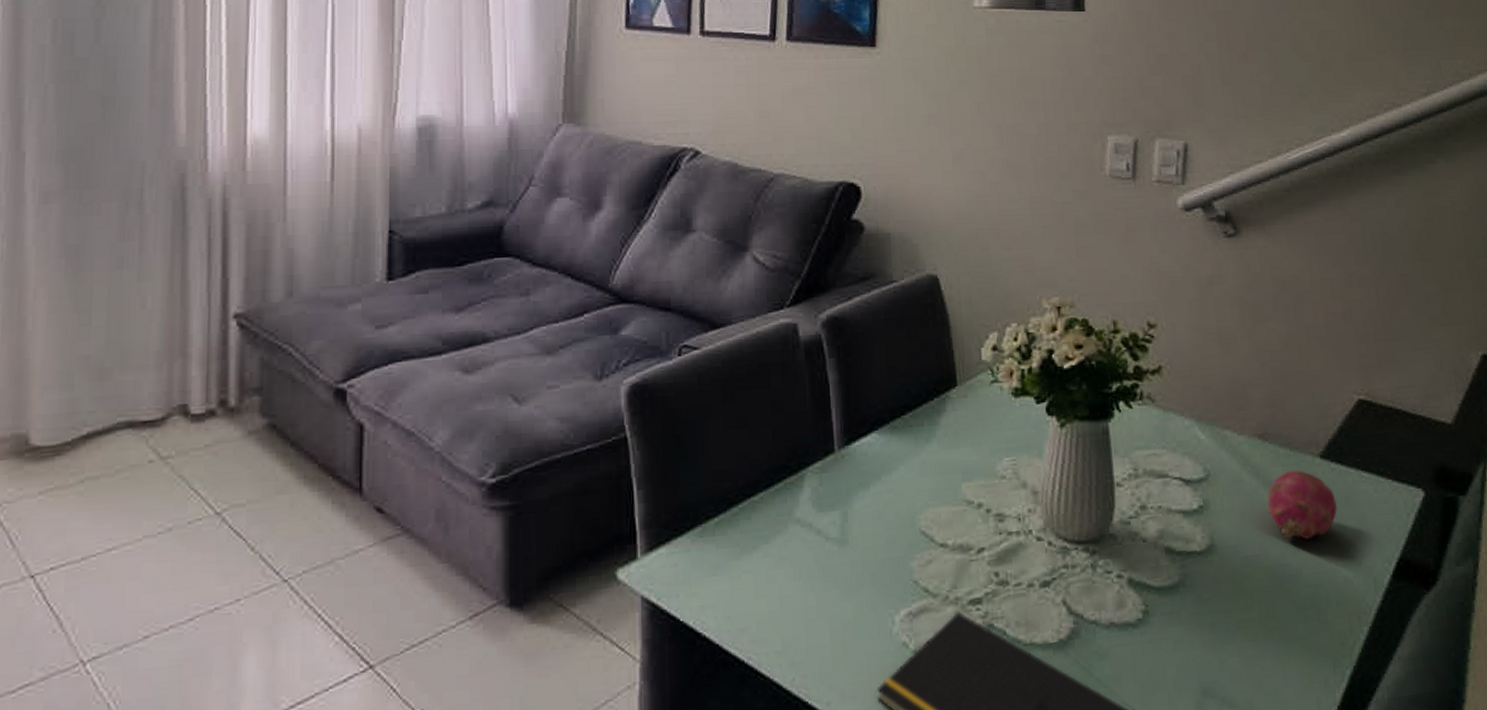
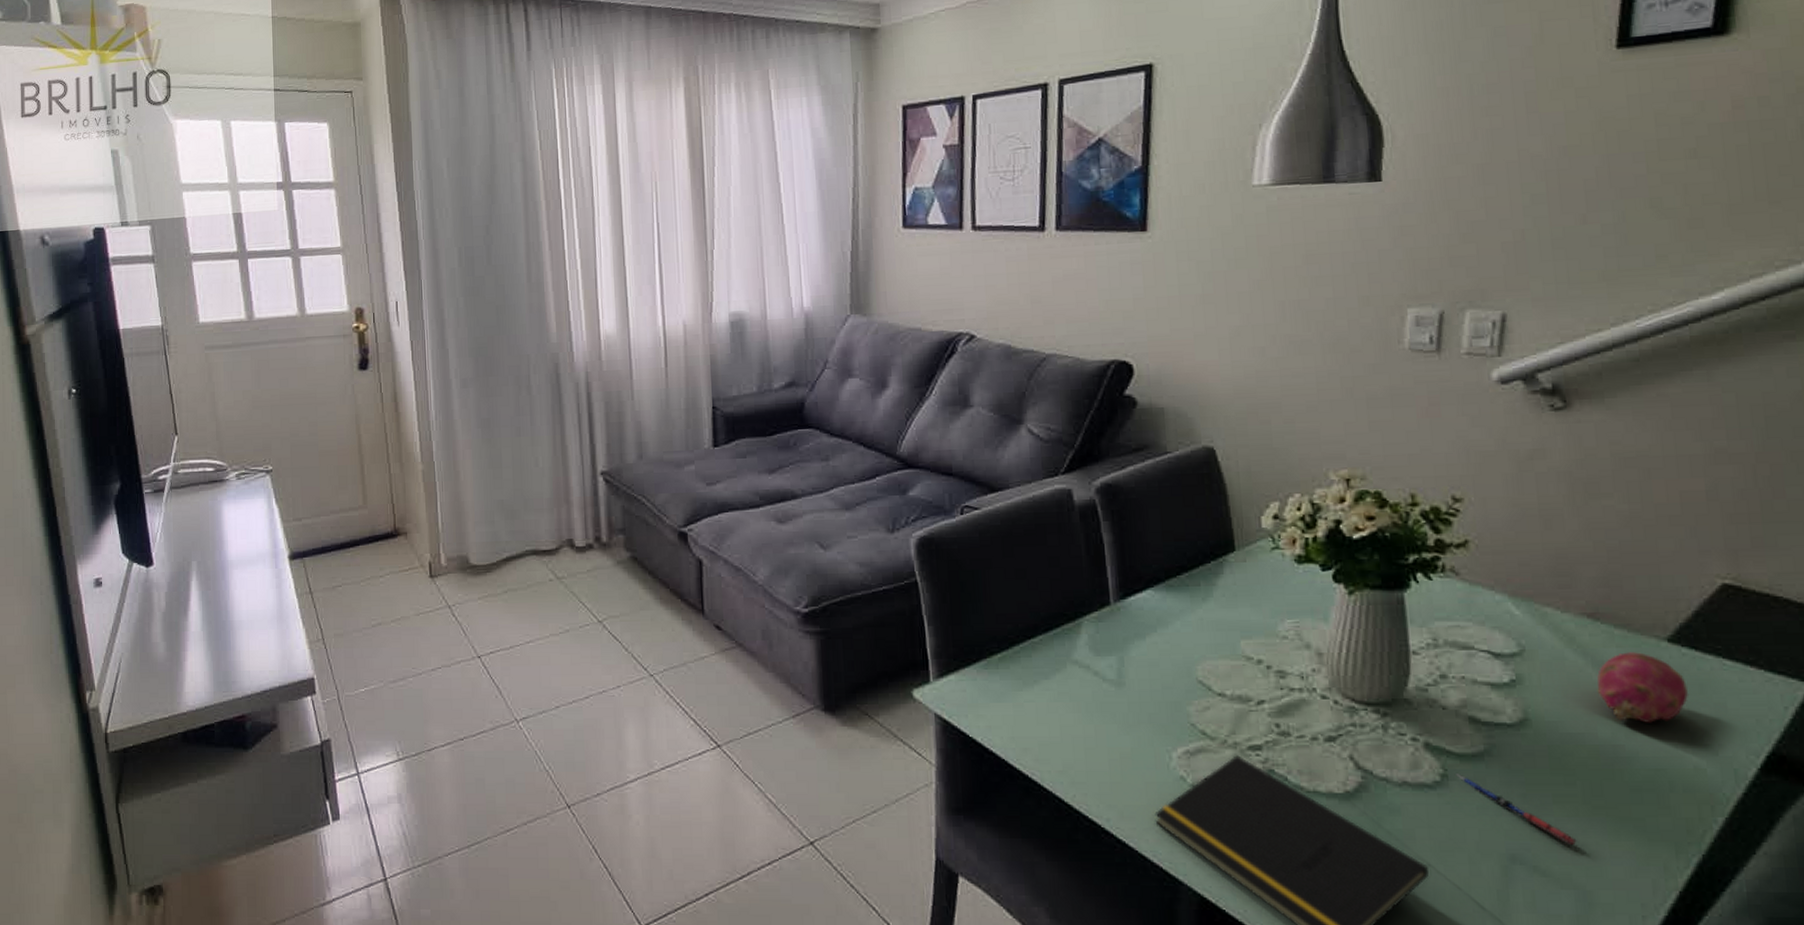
pen: none [1155,608,1257,671] -> present [1456,774,1577,844]

